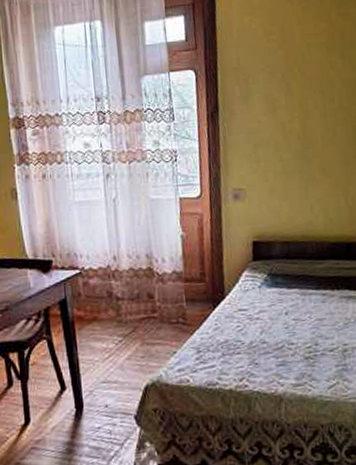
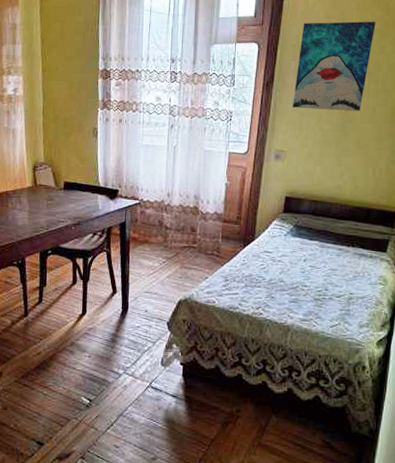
wall art: none [241,34,321,139] -> present [293,21,376,111]

